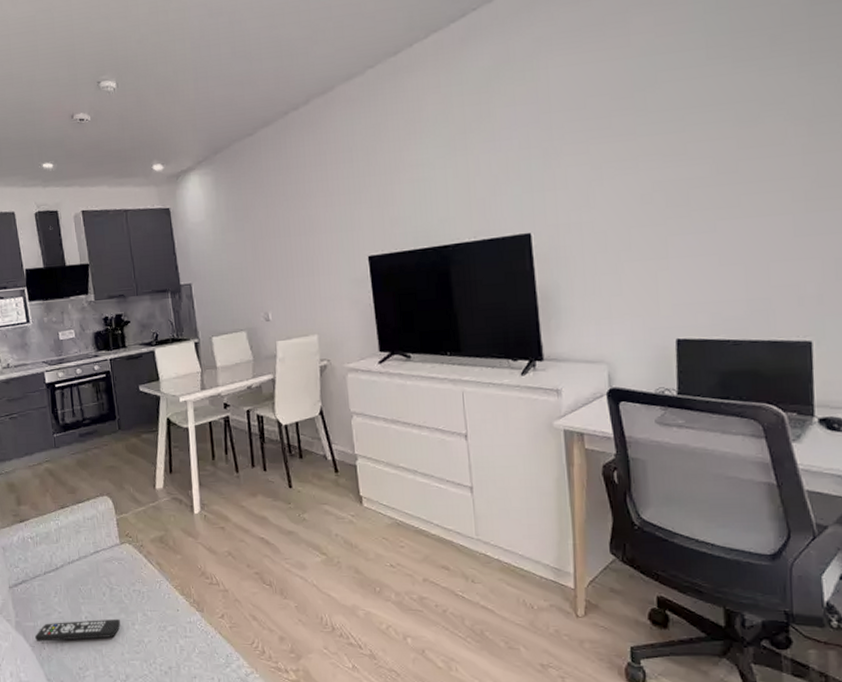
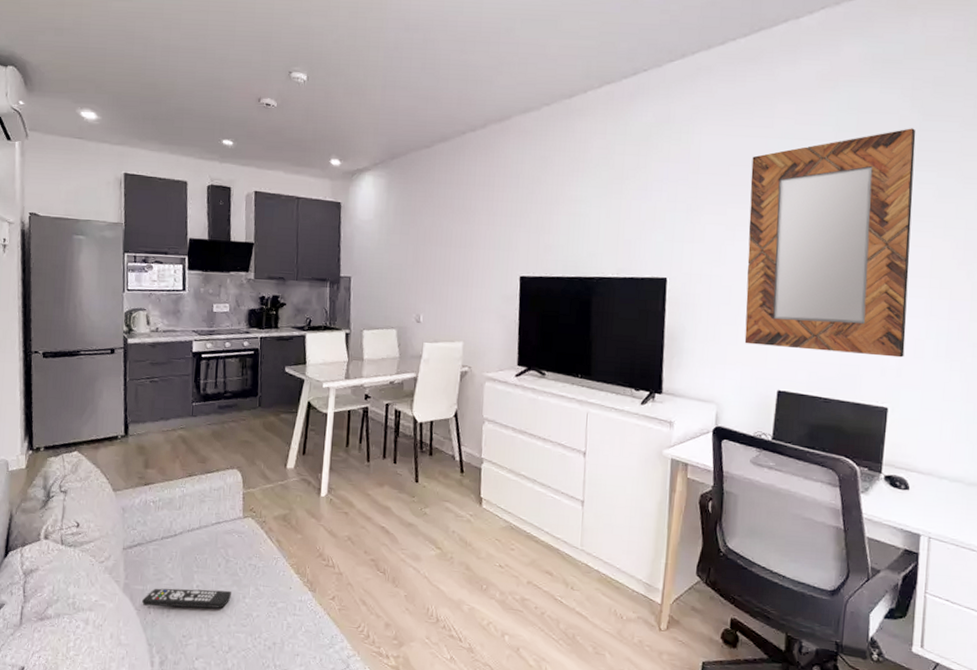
home mirror: none [610,16,824,293] -> present [744,128,916,358]

